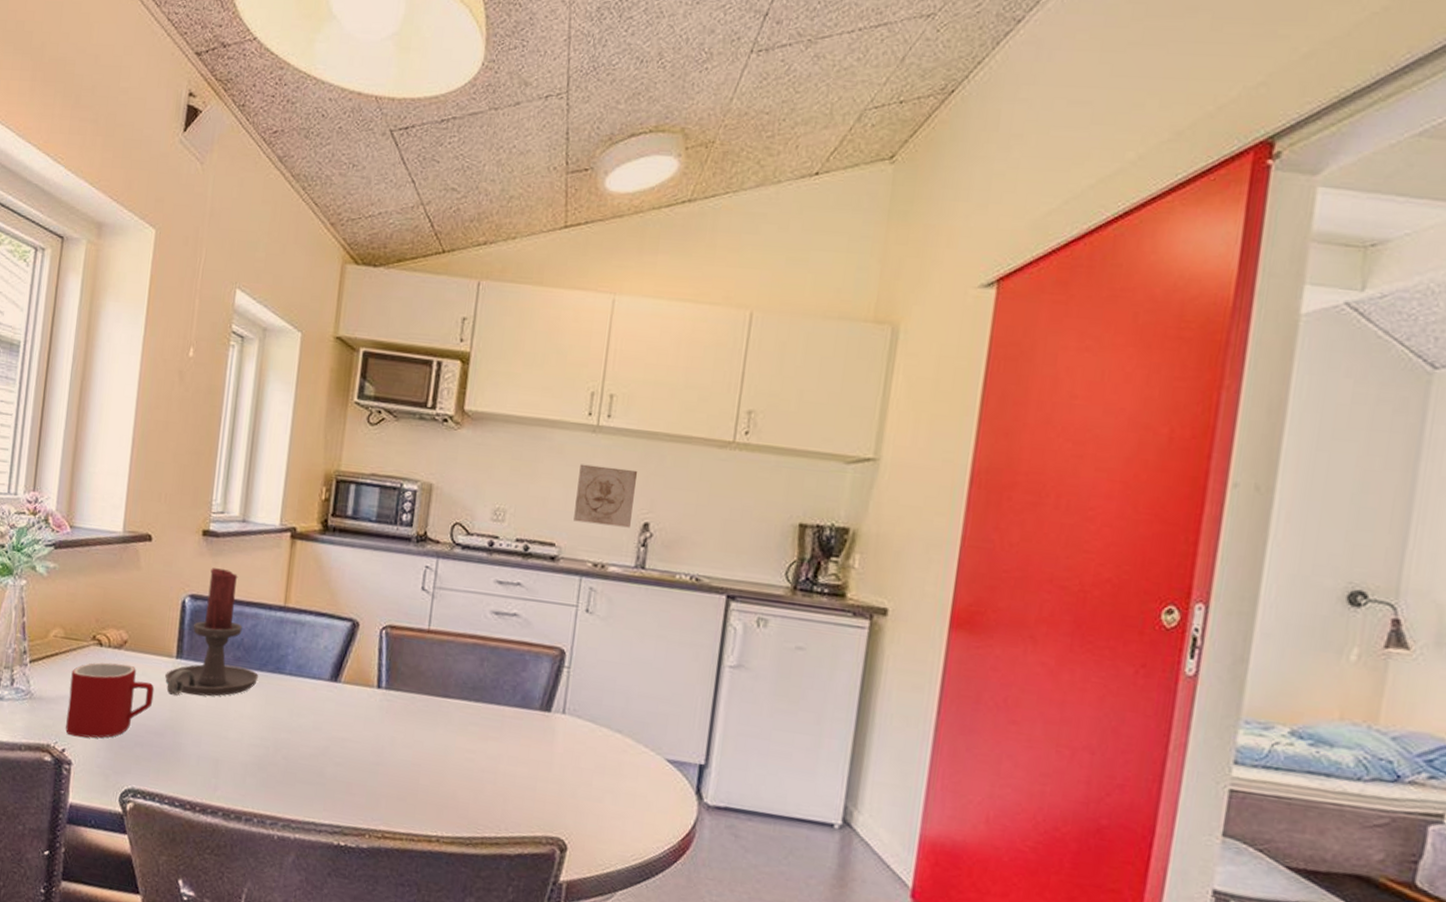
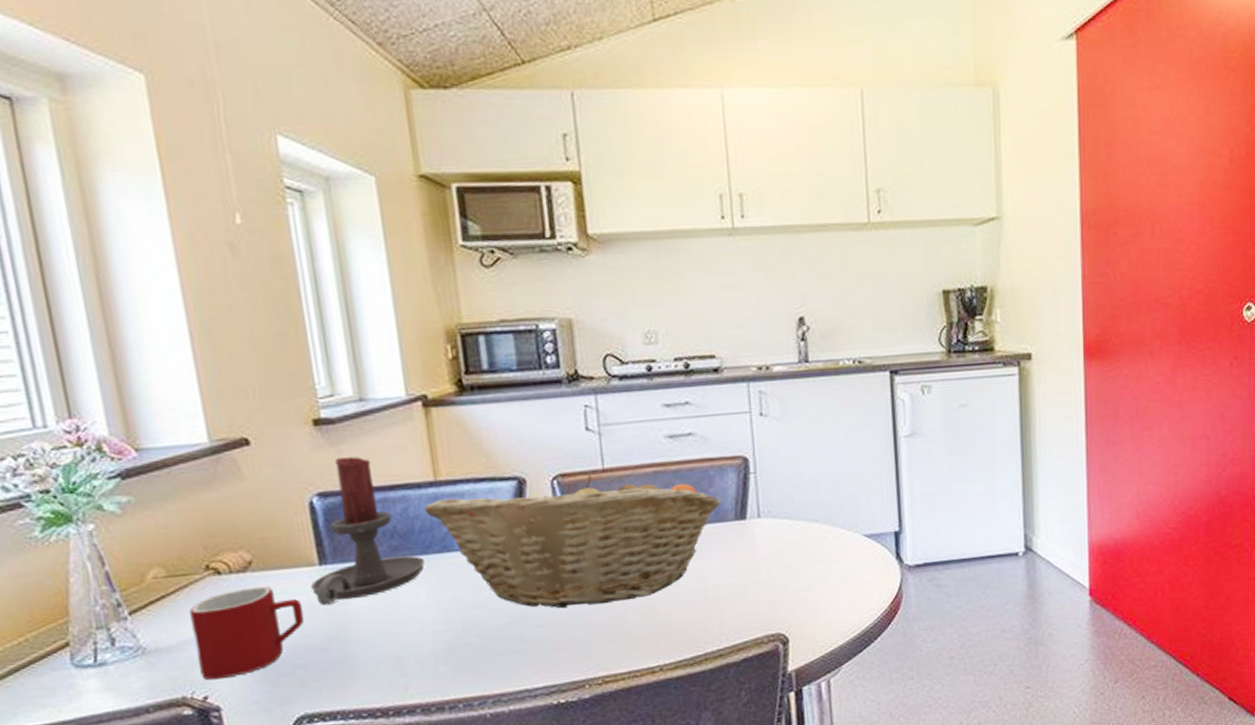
fruit basket: none [269,623,531,764] -> present [424,475,722,609]
decorative tile: present [573,464,638,528] -> none [724,266,786,329]

